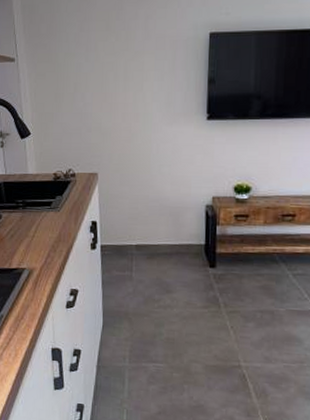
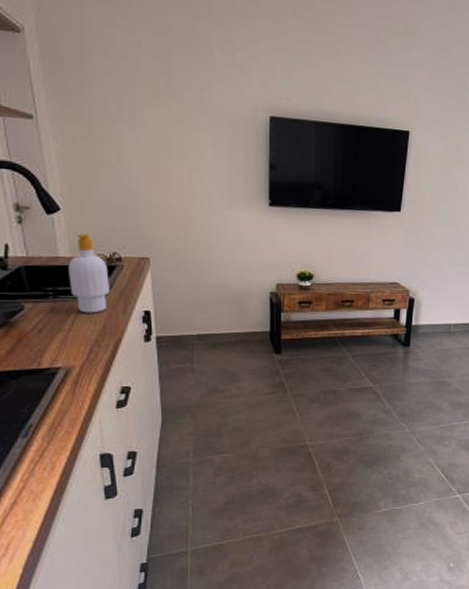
soap bottle: none [34,153,65,223] -> present [68,233,109,314]

